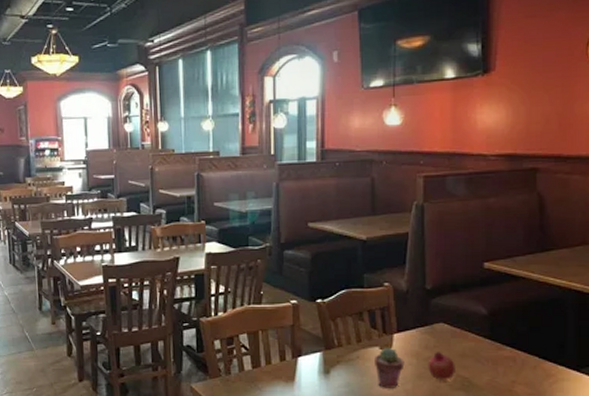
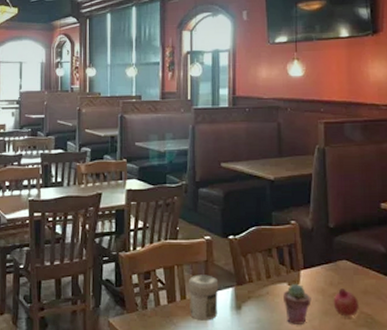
jar: none [273,339,306,385] -> present [188,275,219,321]

